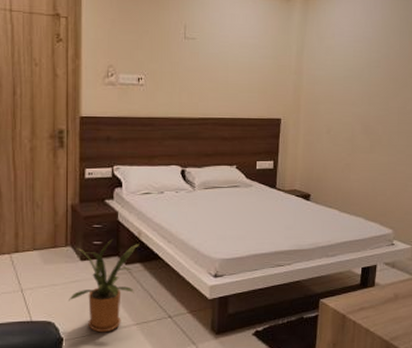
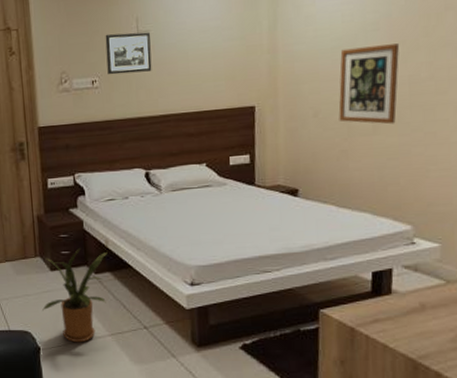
picture frame: none [154,35,197,76] -> present [105,32,152,75]
wall art: none [346,79,393,146] -> present [338,43,399,125]

